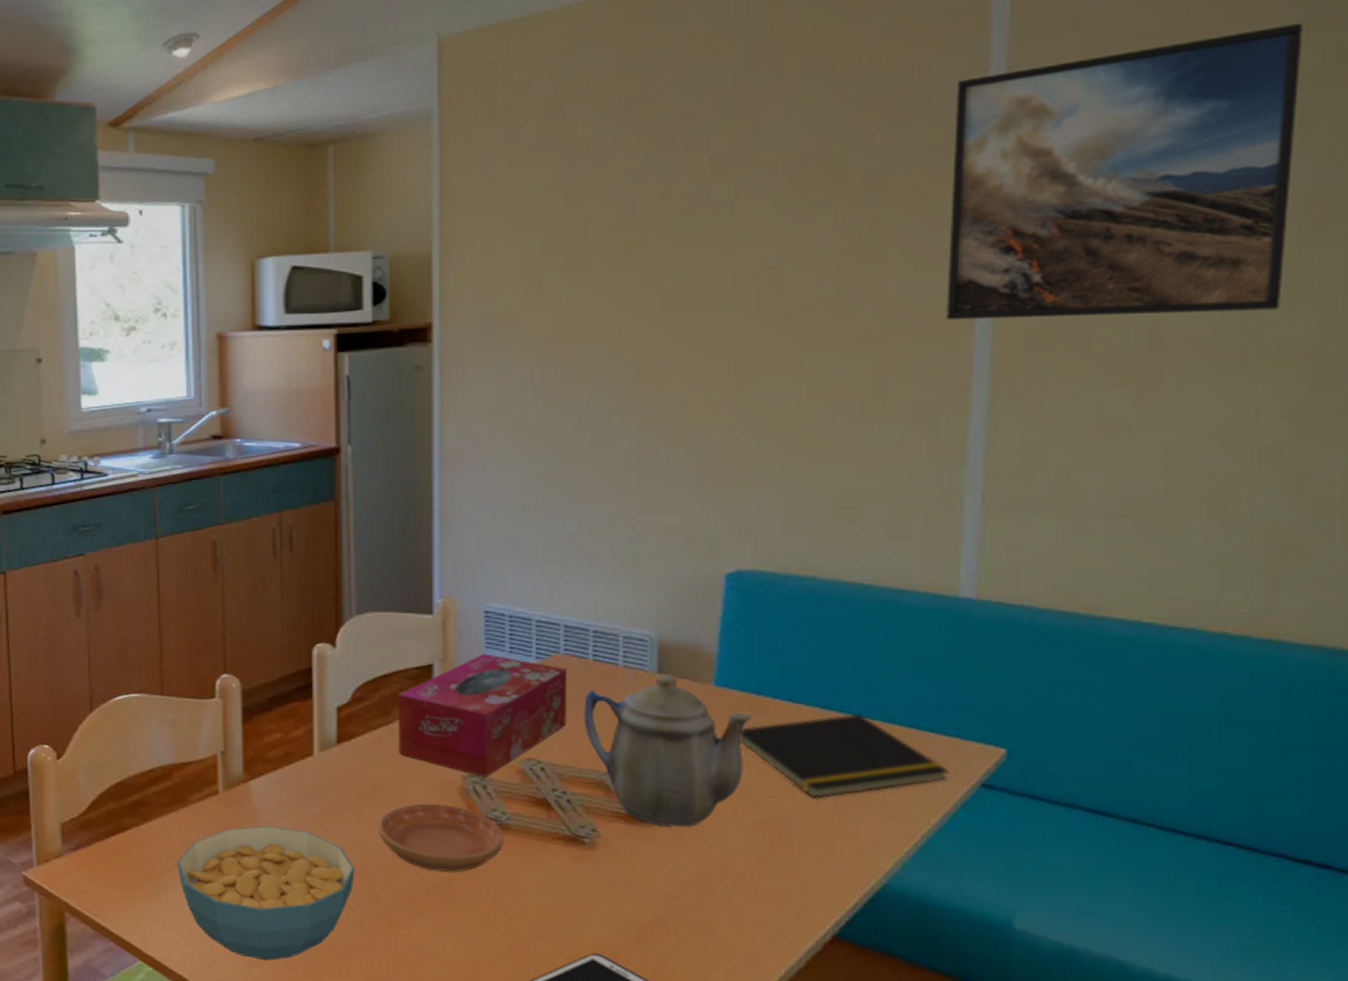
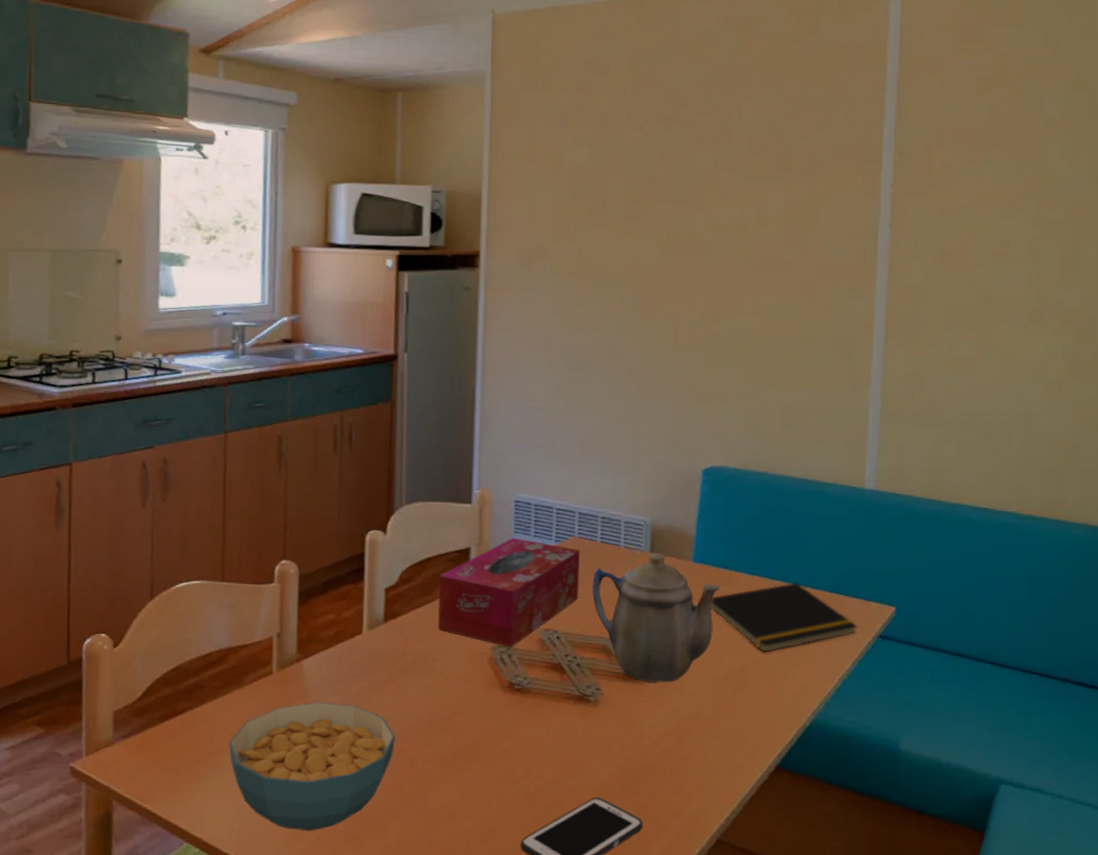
saucer: present [379,803,504,872] -> none [418,673,525,734]
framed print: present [947,22,1303,320] -> none [858,84,1072,282]

